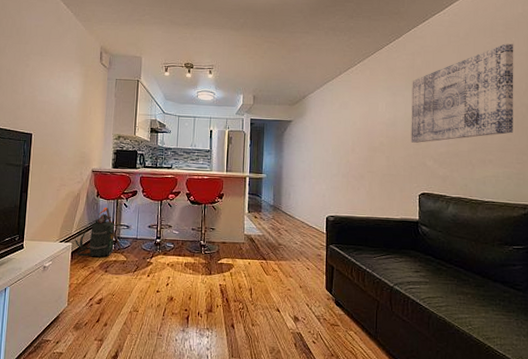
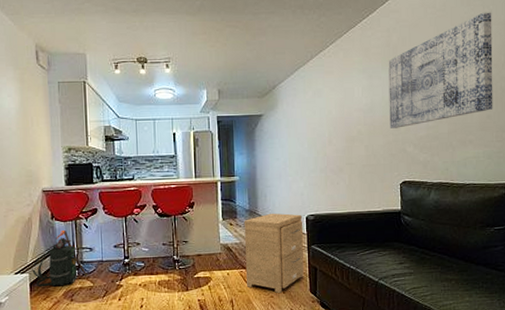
side table: none [266,210,323,287] -> present [244,213,304,293]

